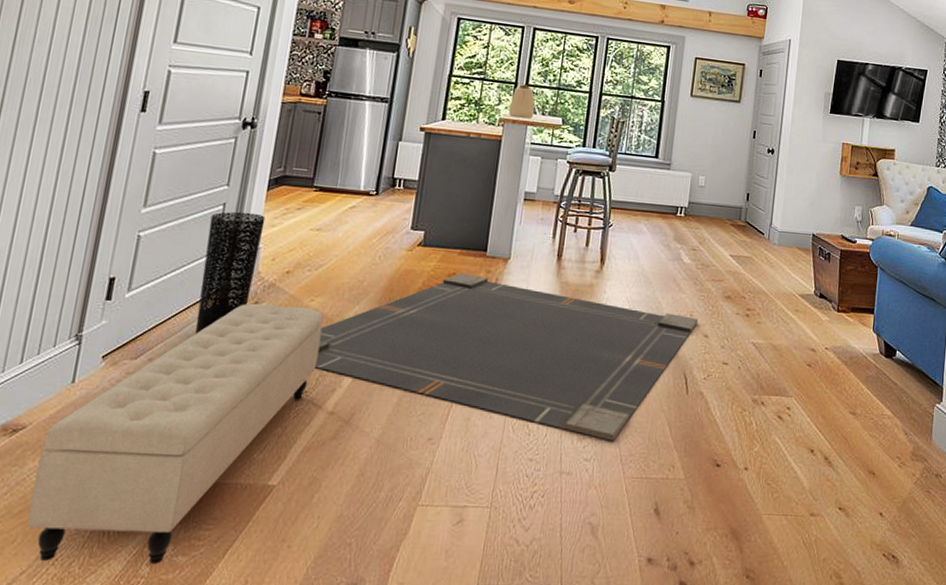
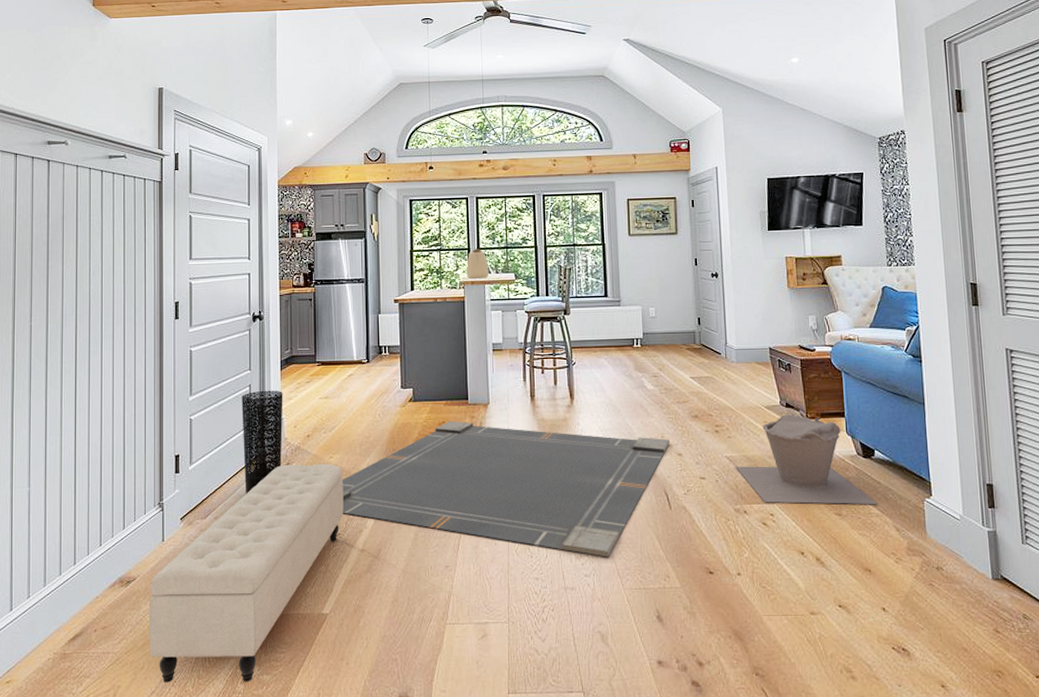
laundry basket: none [760,304,892,407] -> present [735,413,879,505]

